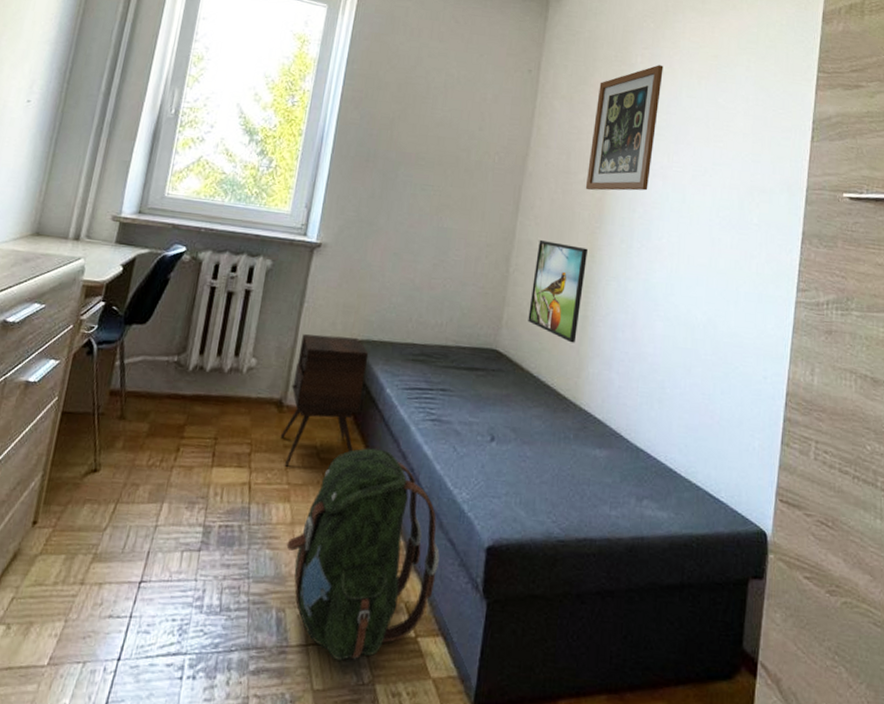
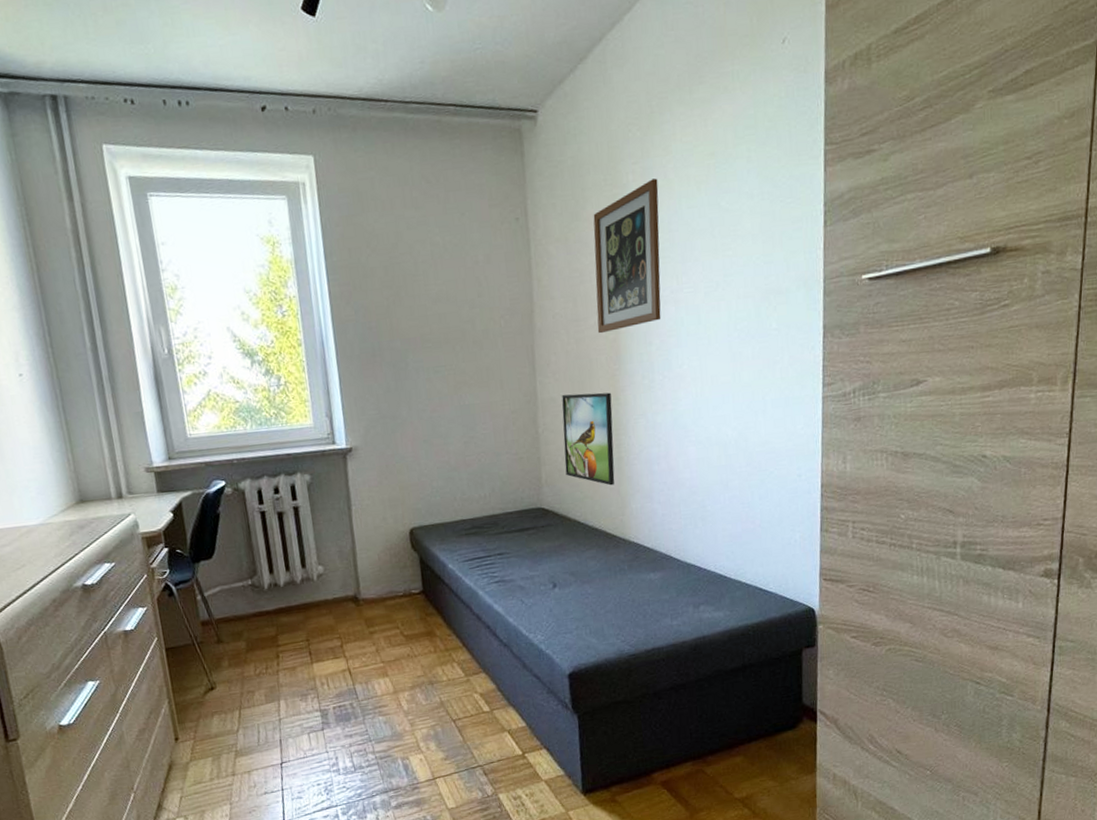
side table: present [280,334,369,467] -> none [358,527,432,649]
backpack: present [286,448,440,661] -> none [395,616,530,784]

